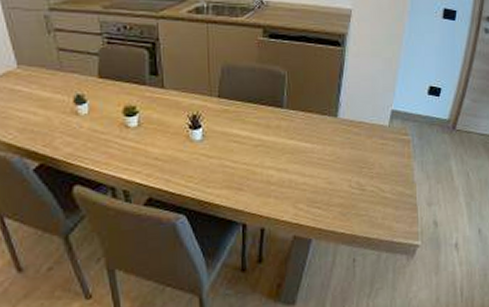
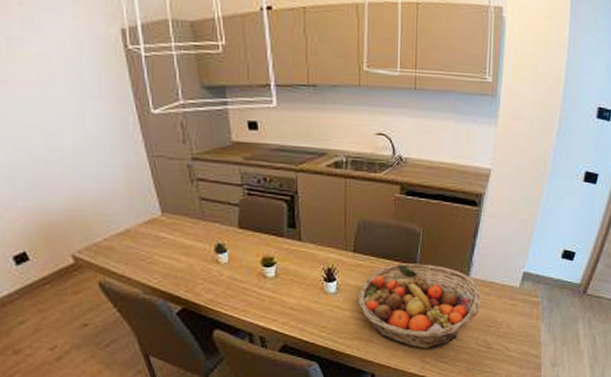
fruit basket: none [226,106,352,195] -> present [359,263,482,349]

